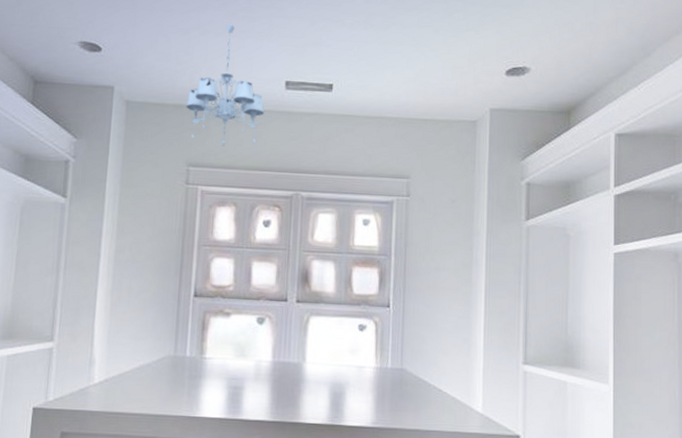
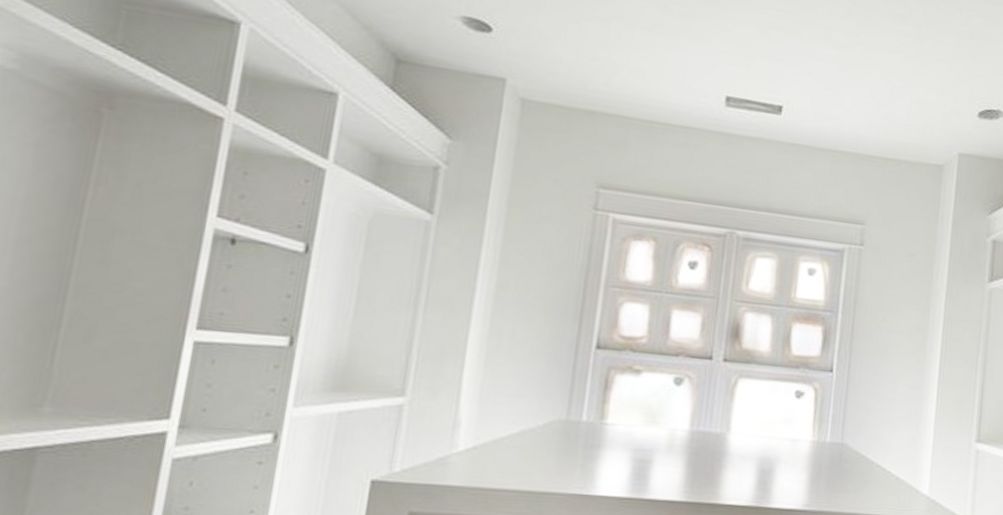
chandelier: present [185,24,265,146] -> none [598,19,698,167]

